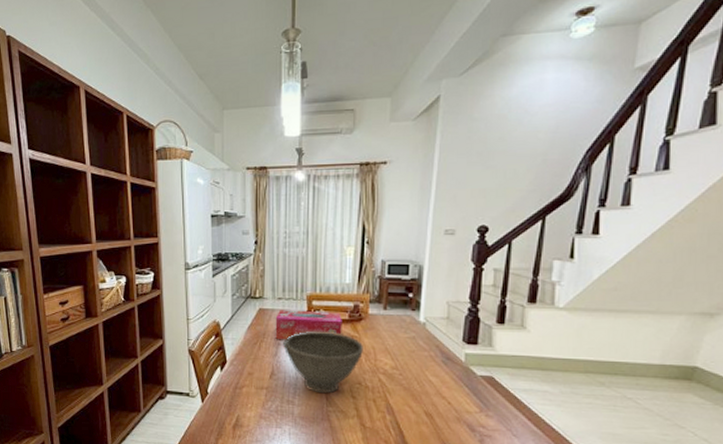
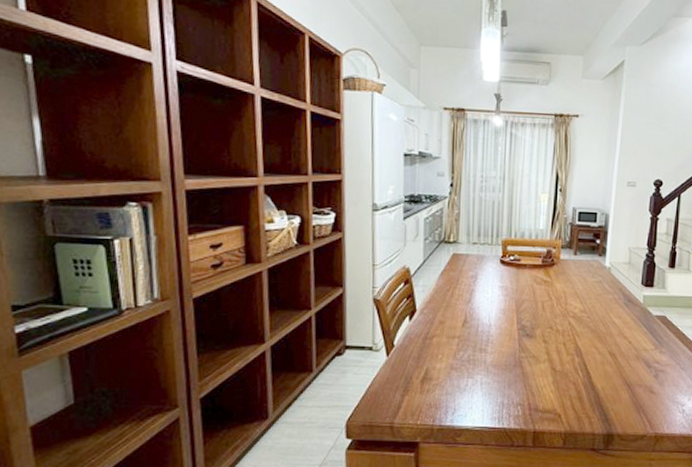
tissue box: present [275,310,342,340] -> none [469,255,536,286]
bowl: present [283,330,363,394] -> none [477,276,555,340]

